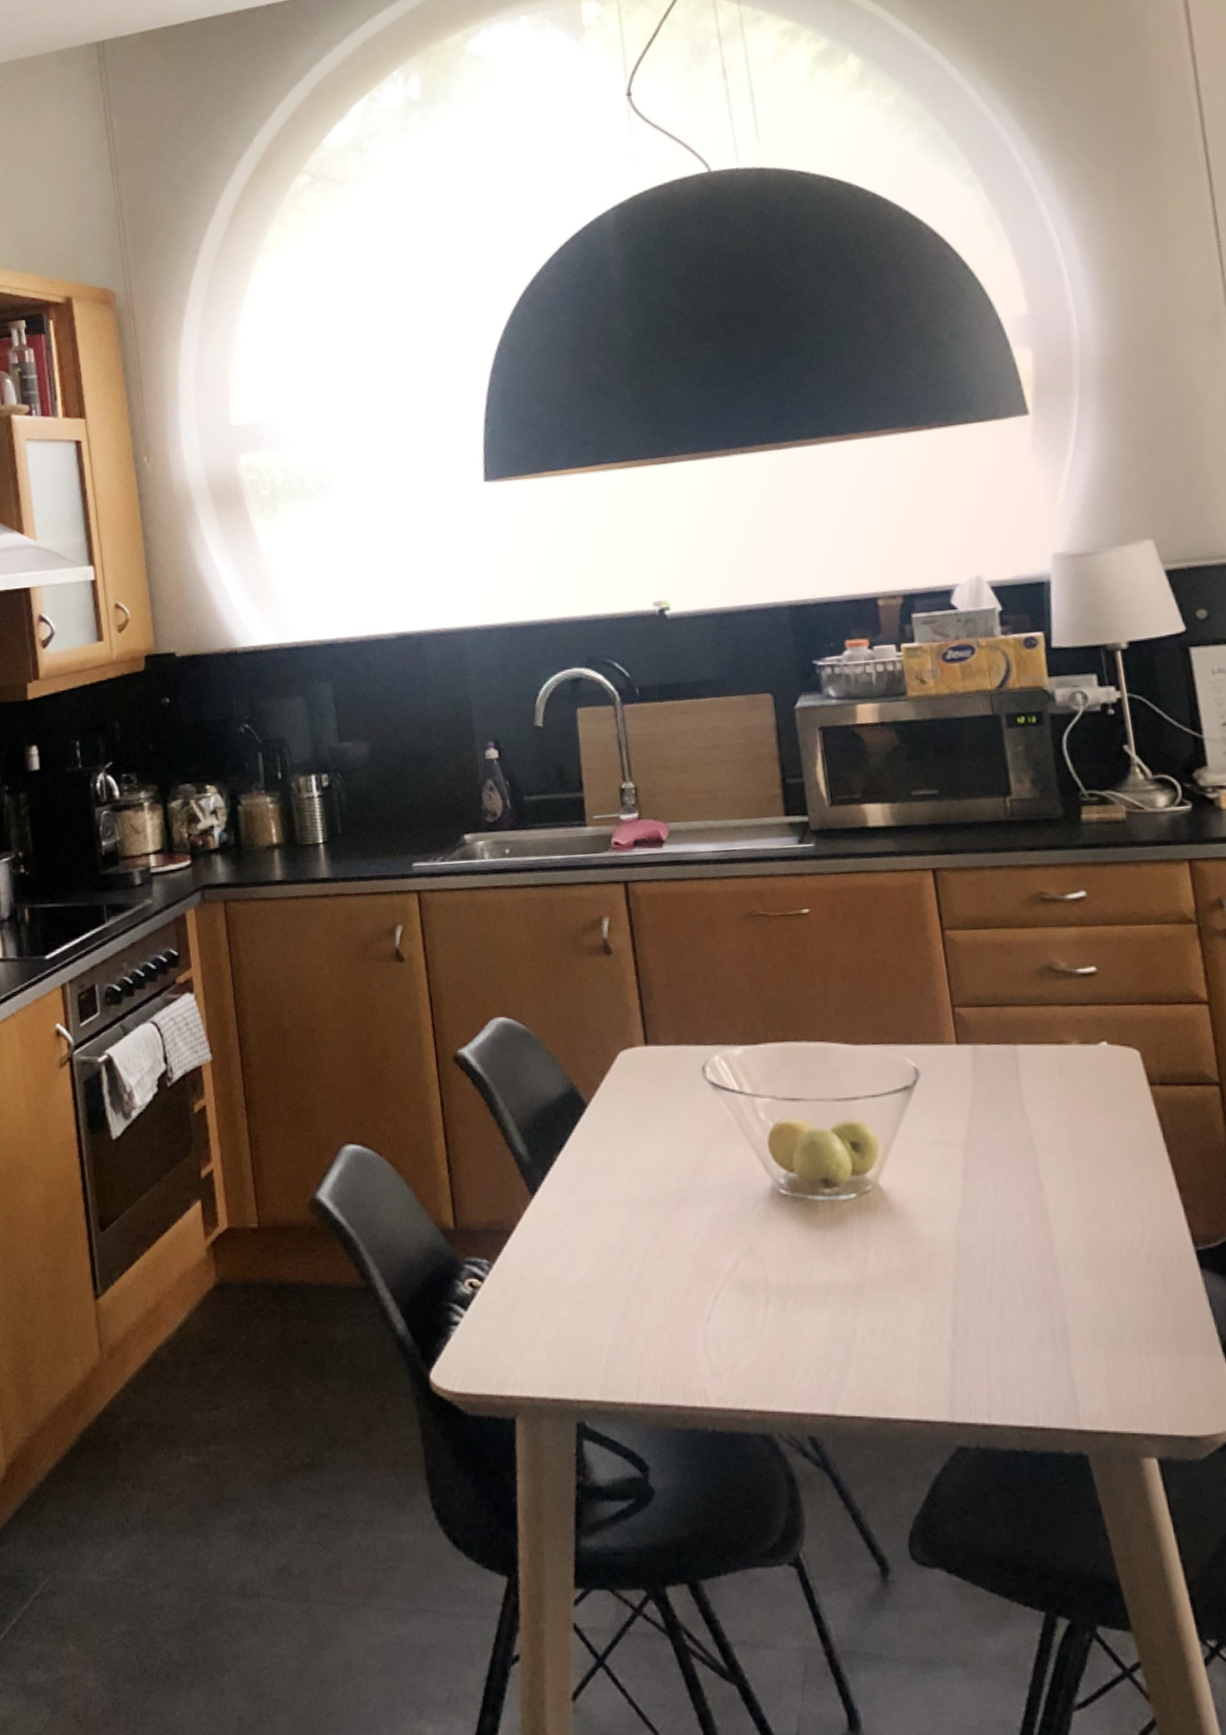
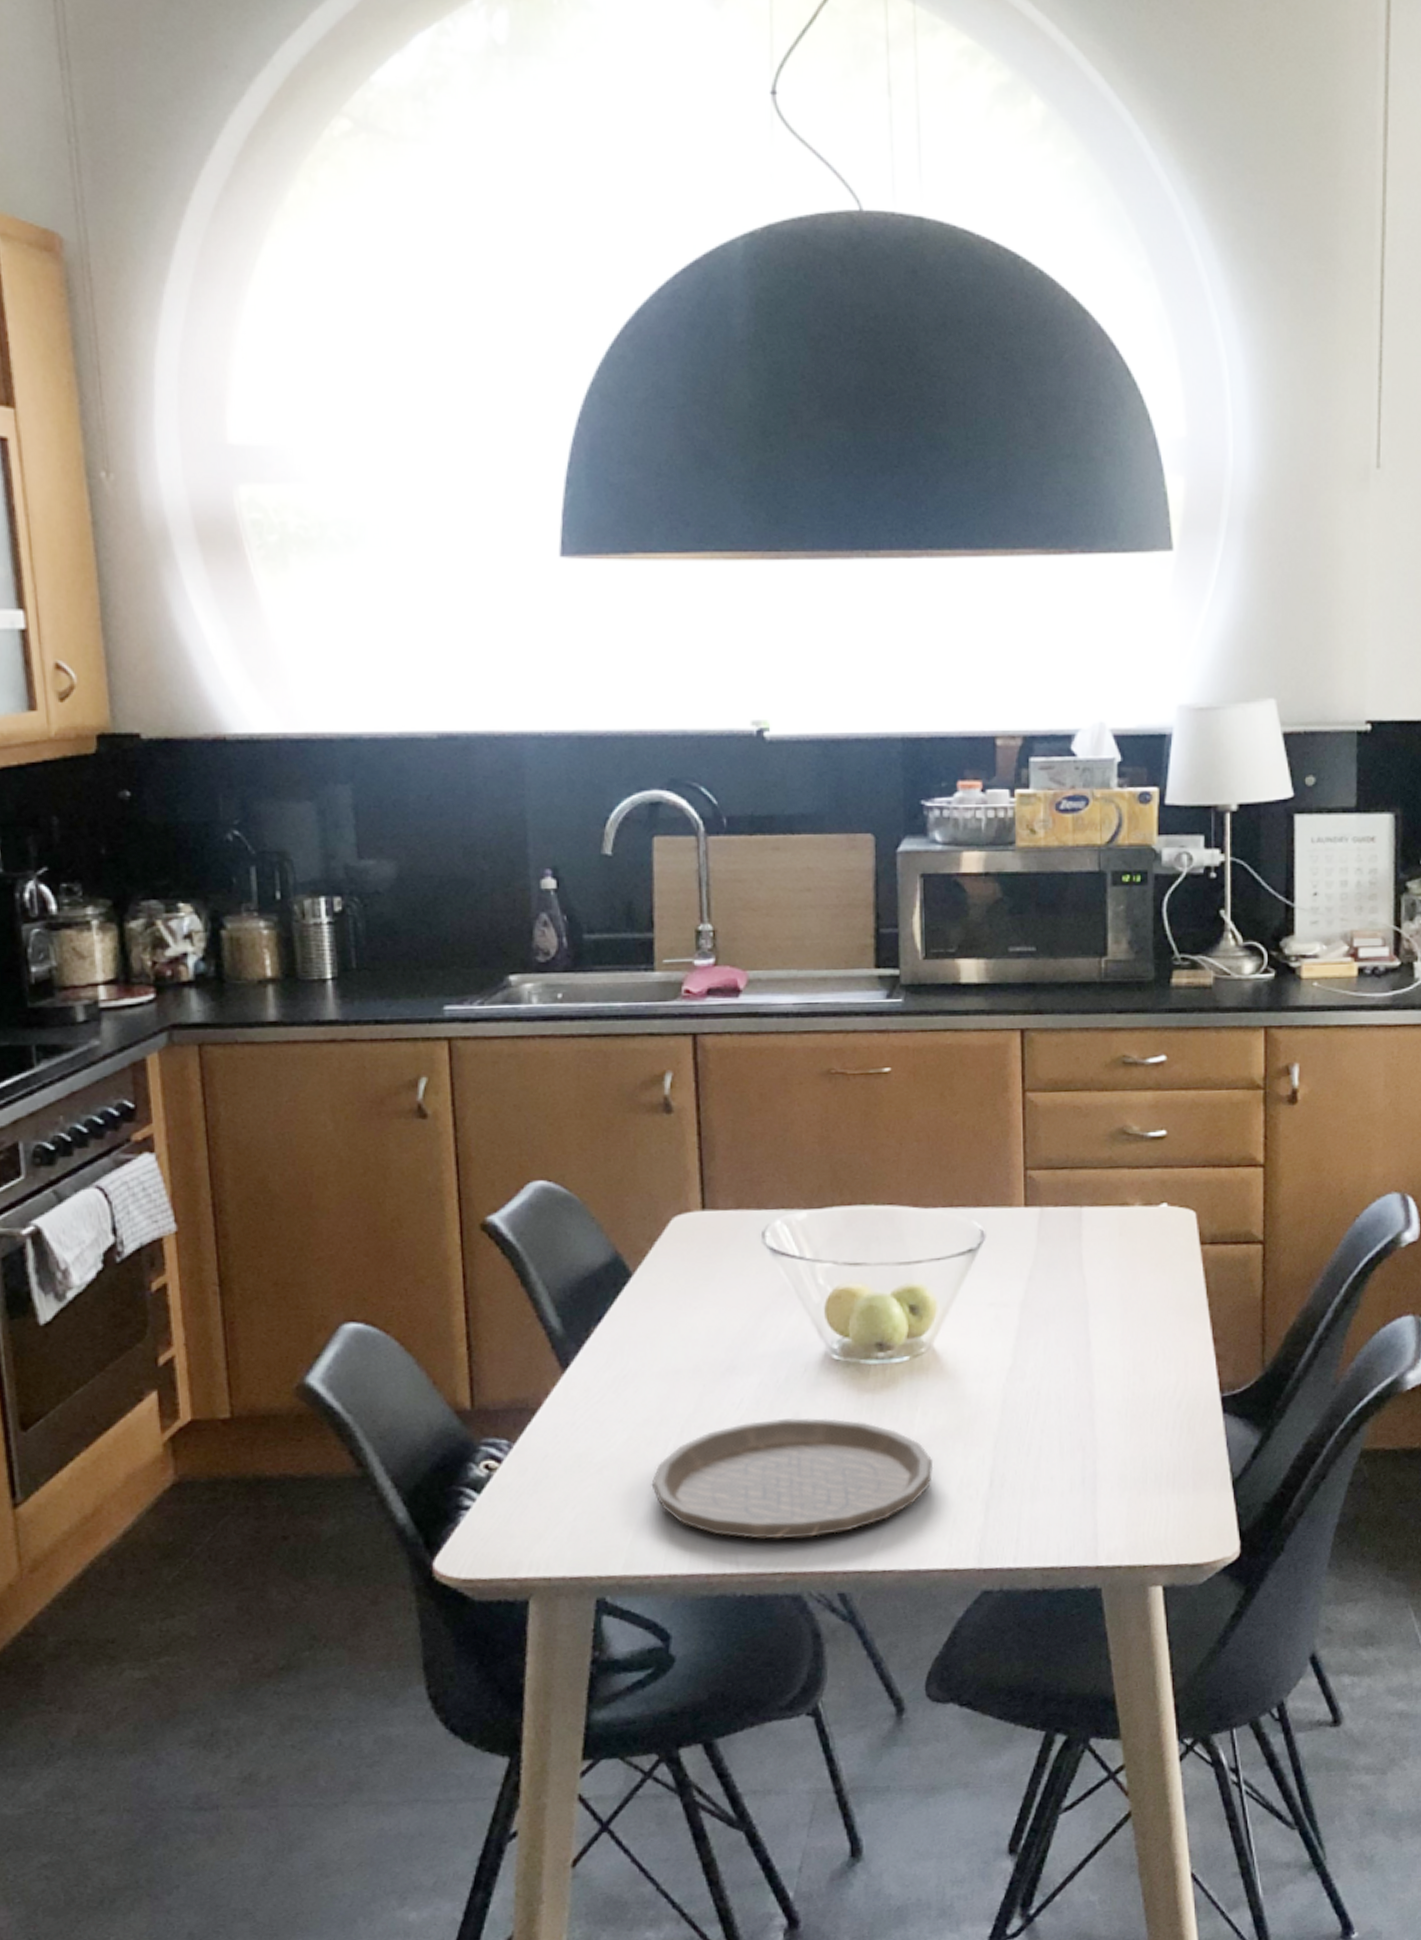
plate: none [619,1252,893,1376] -> present [651,1417,934,1539]

